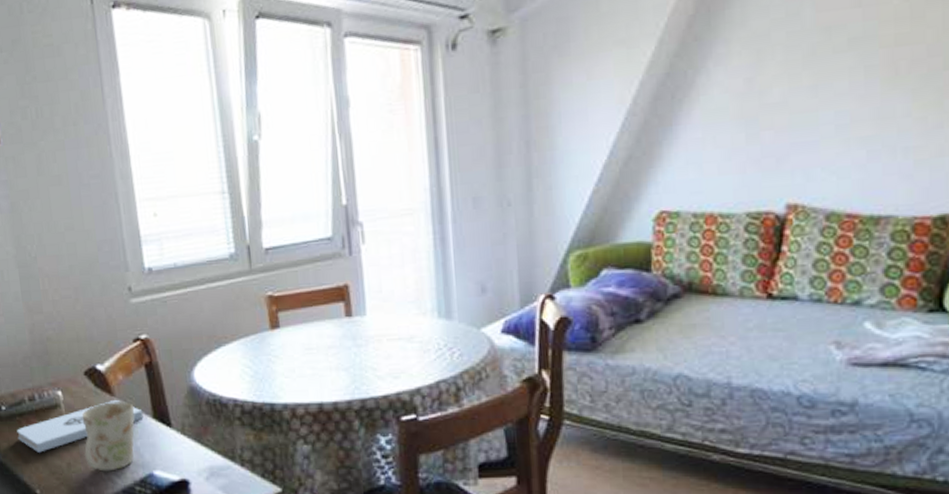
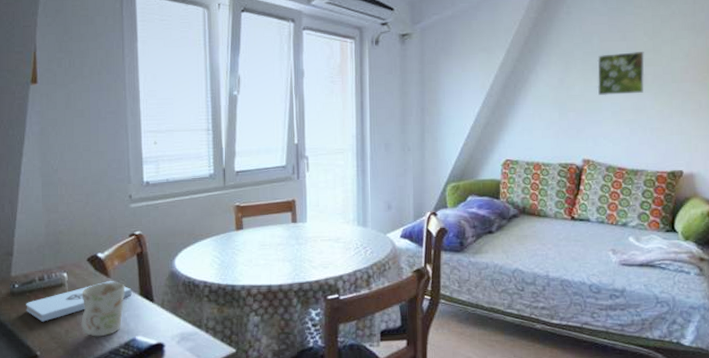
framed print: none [810,22,895,101] -> present [597,52,645,96]

